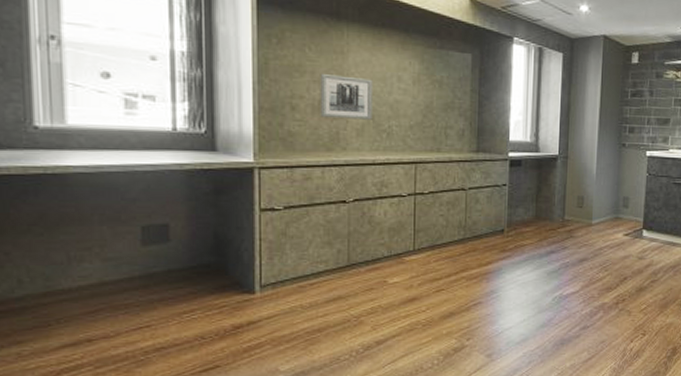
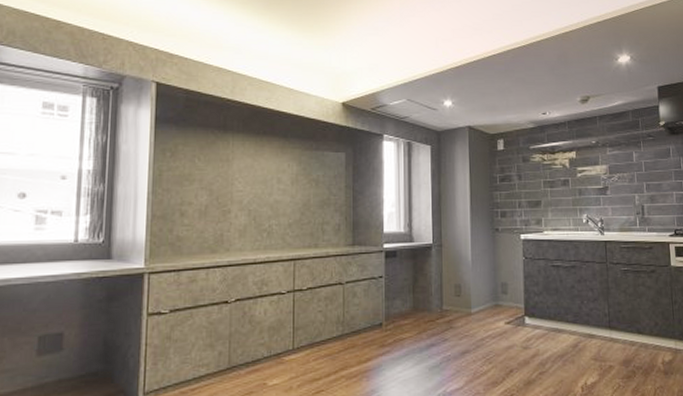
wall art: present [320,73,373,120] -> none [206,180,255,222]

